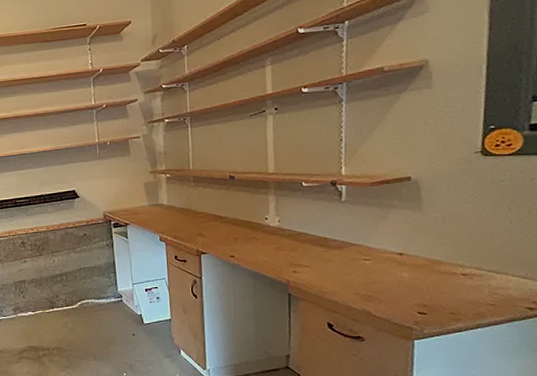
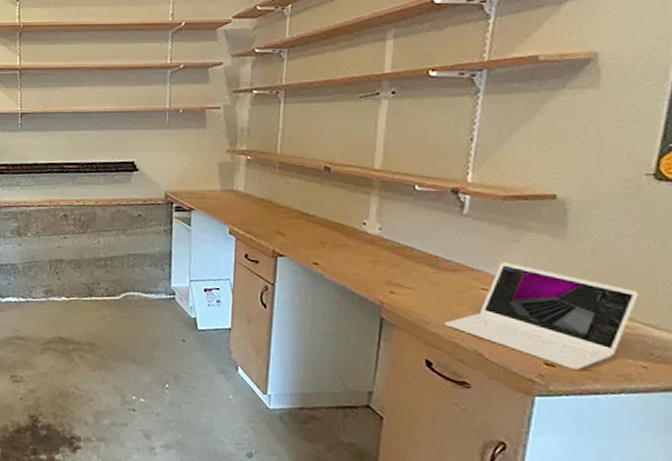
laptop: none [339,235,481,314] -> present [445,262,639,370]

